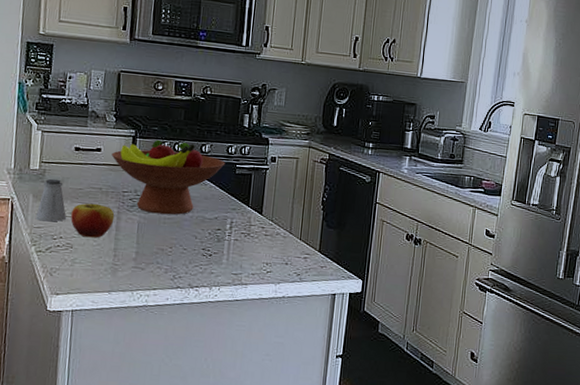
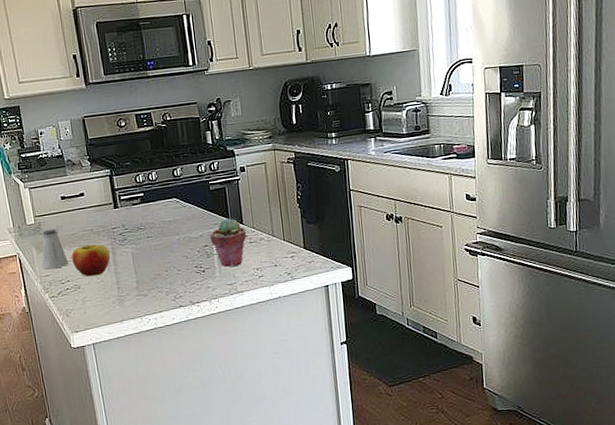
fruit bowl: present [111,139,226,215] -> none [94,170,199,243]
potted succulent: none [225,205,264,257] -> present [210,217,247,267]

